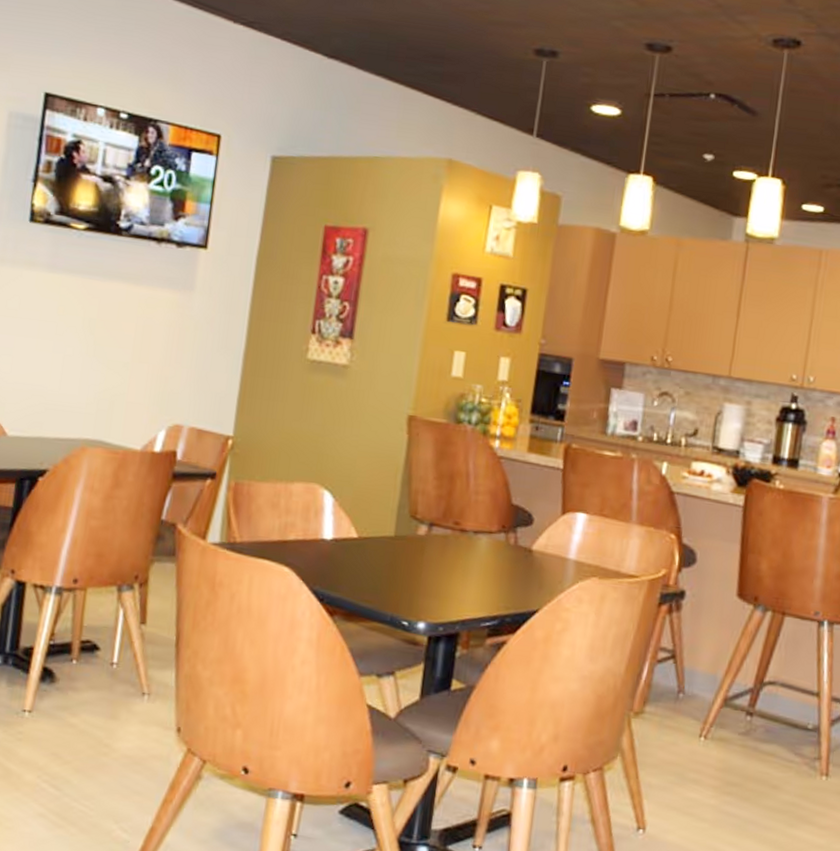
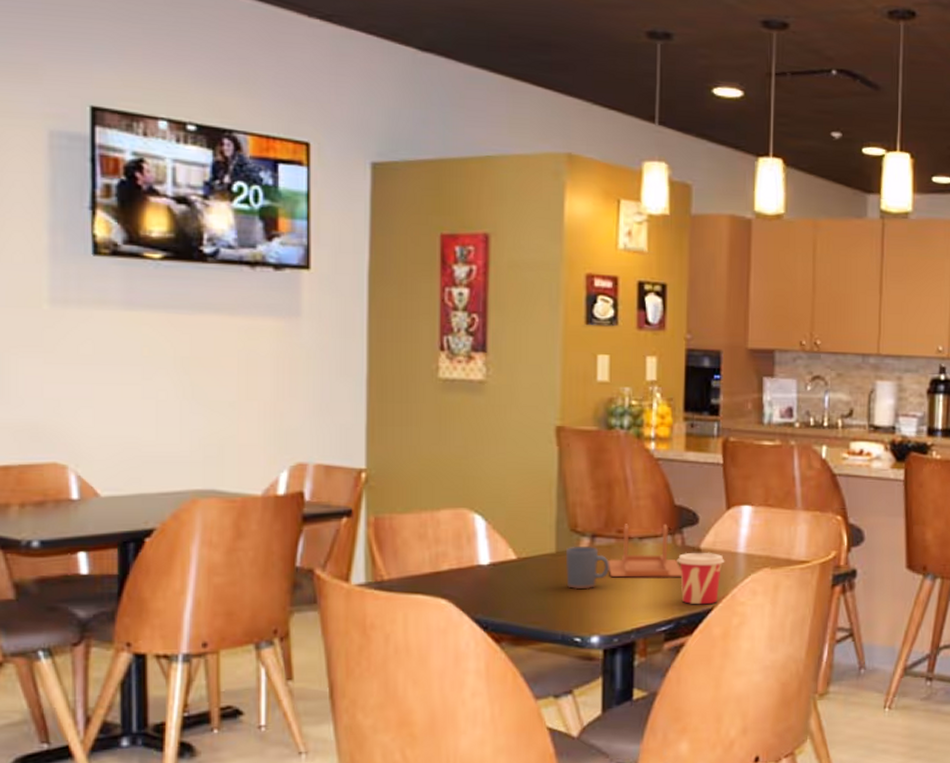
mug: none [401,532,443,576] -> present [565,547,609,590]
napkin holder: none [441,516,512,575] -> present [608,523,682,578]
cup: none [507,552,555,606] -> present [677,552,725,605]

